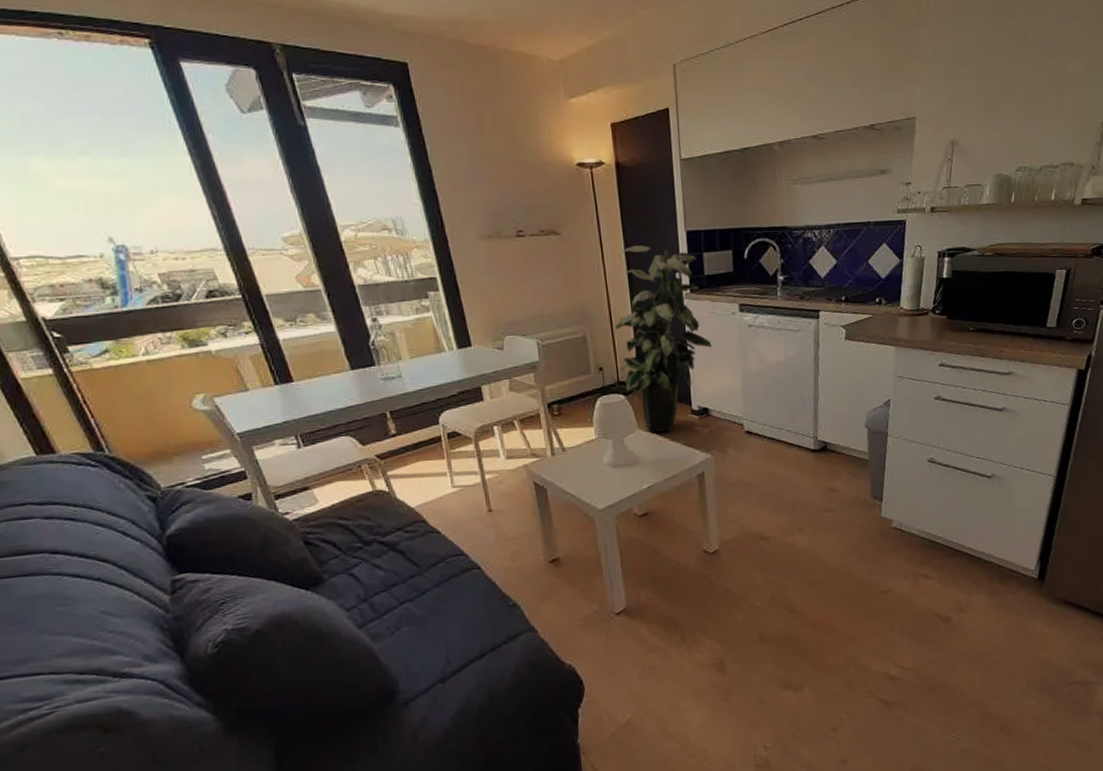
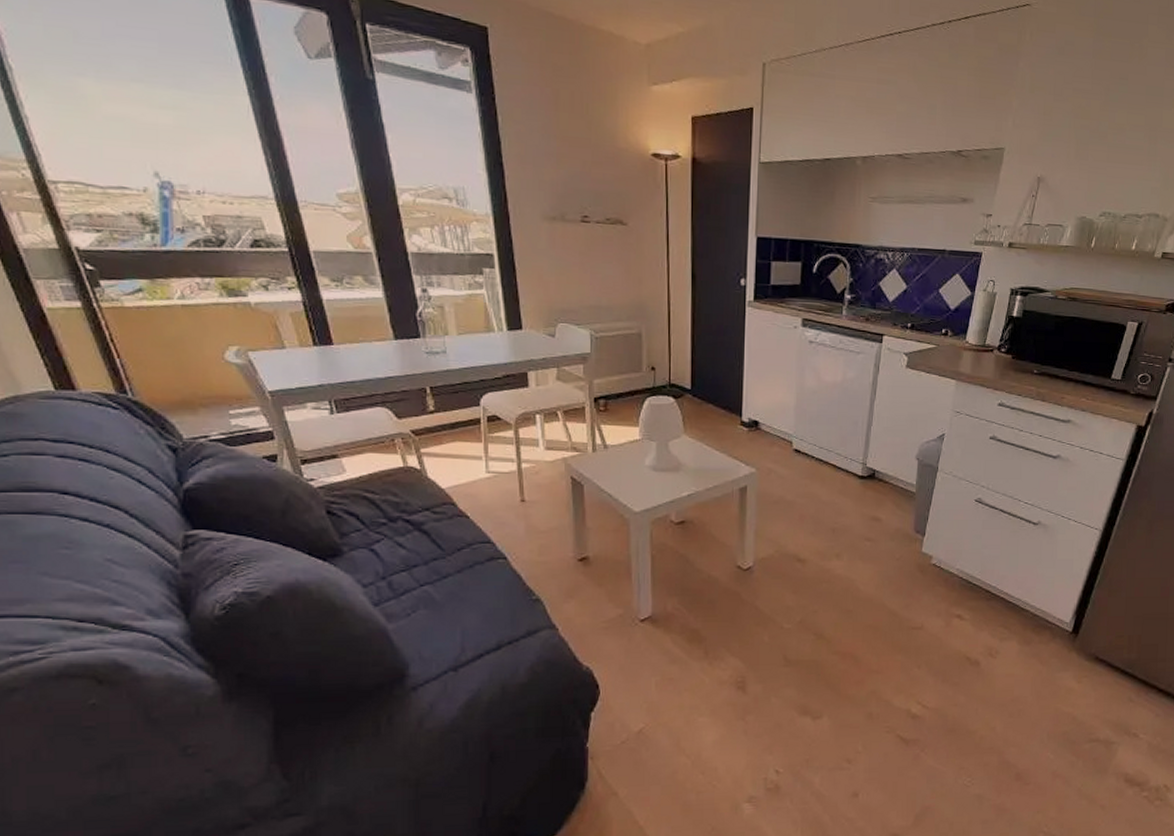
indoor plant: present [615,245,712,433] -> none [671,246,770,441]

